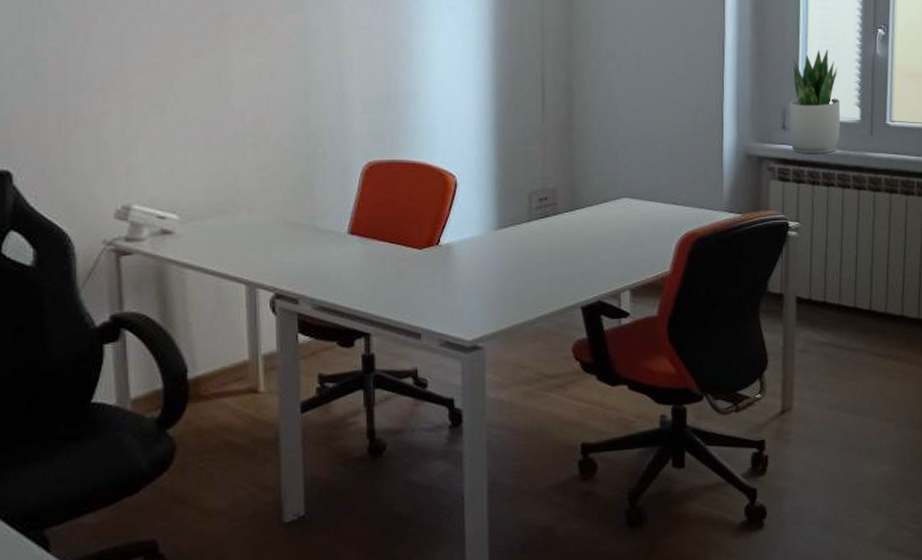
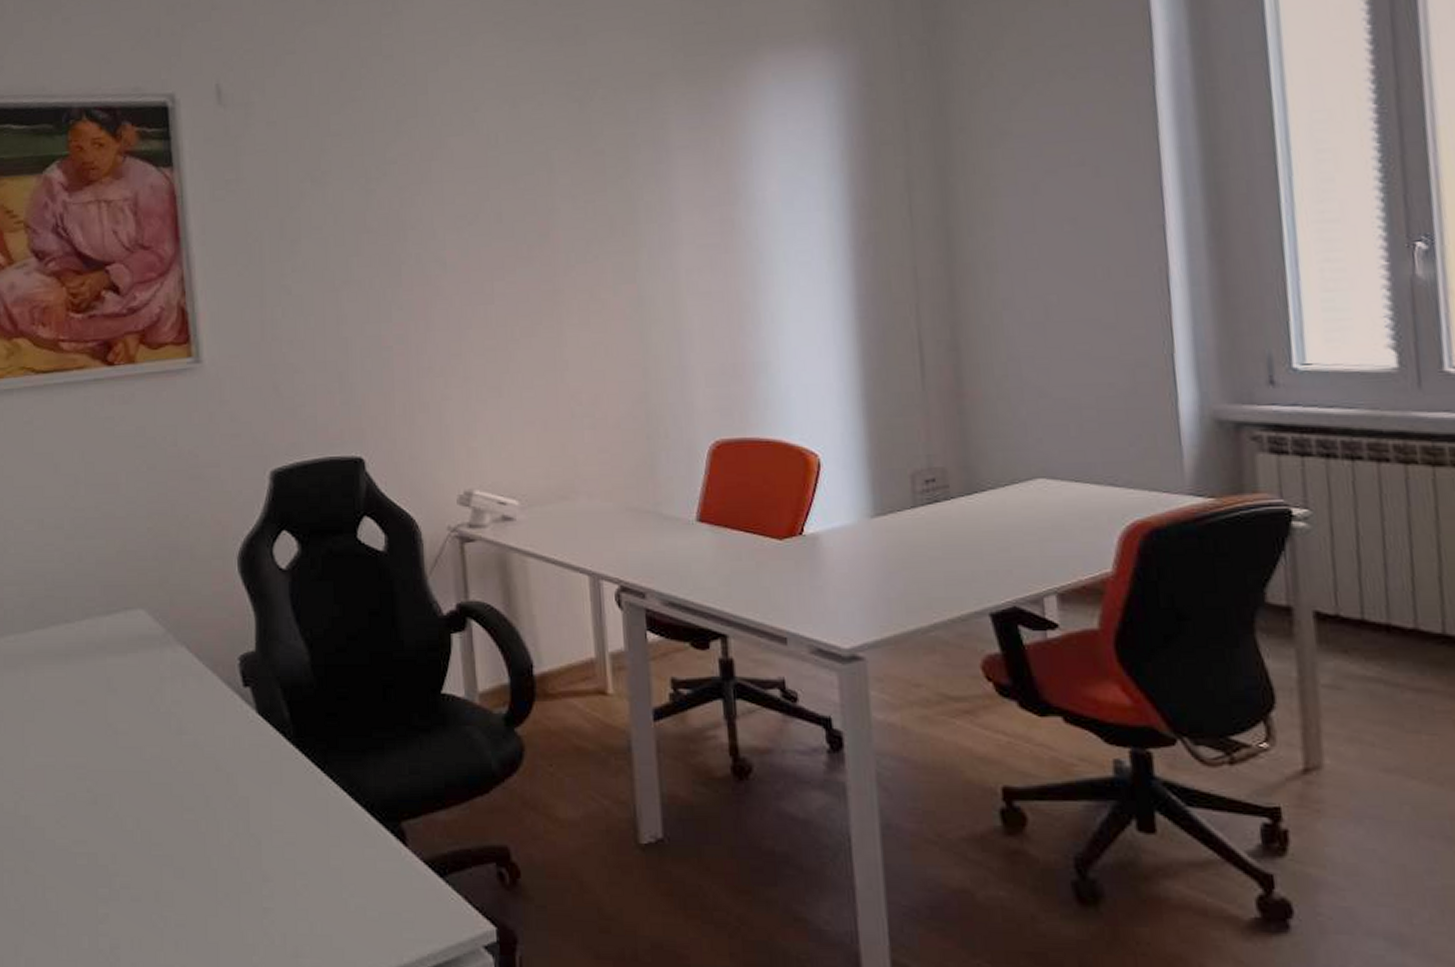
planter: present [789,49,840,154] -> none [1277,275,1366,417]

